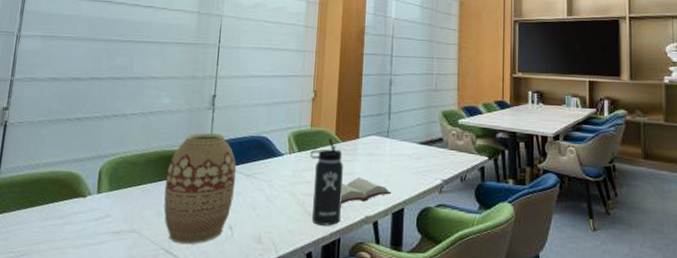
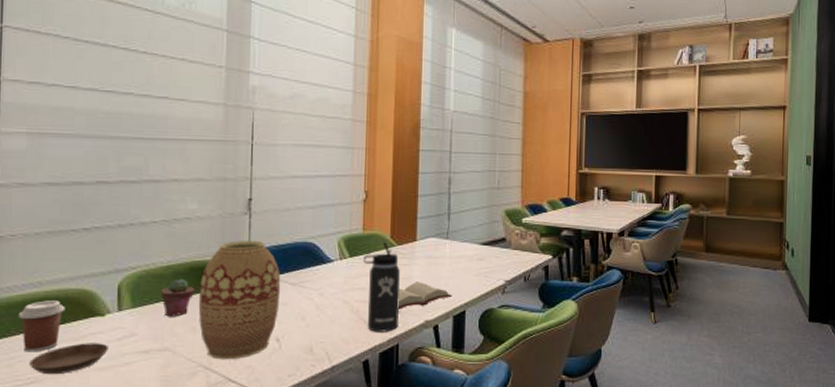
coffee cup: none [17,181,55,228] -> present [17,300,65,352]
saucer: none [21,221,87,250] -> present [29,343,108,375]
potted succulent: none [133,166,162,201] -> present [161,278,194,317]

